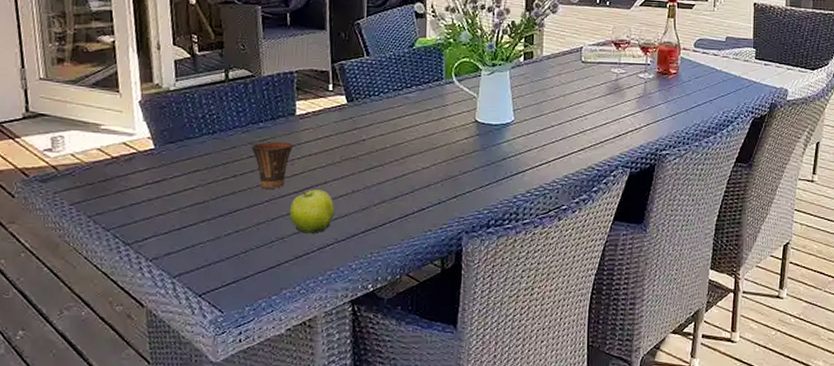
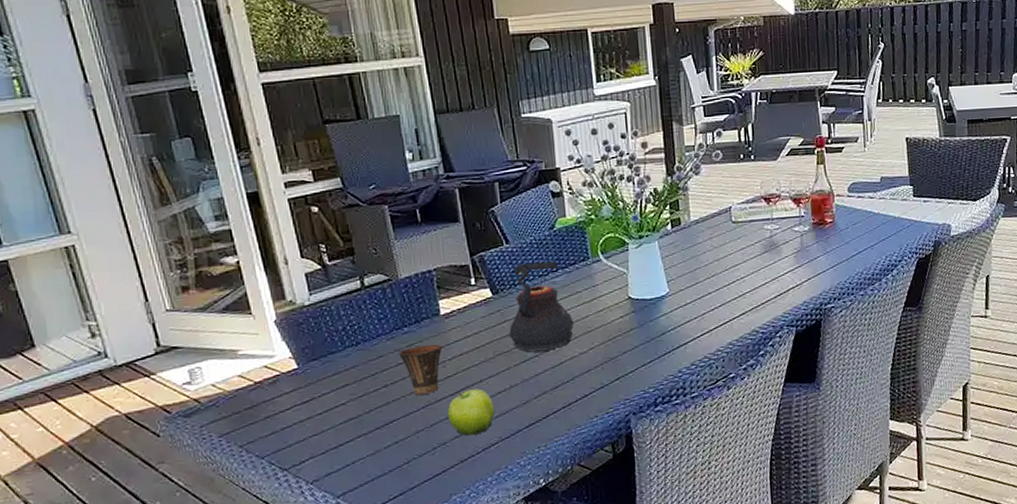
teapot: none [358,76,421,162] -> present [509,261,575,353]

